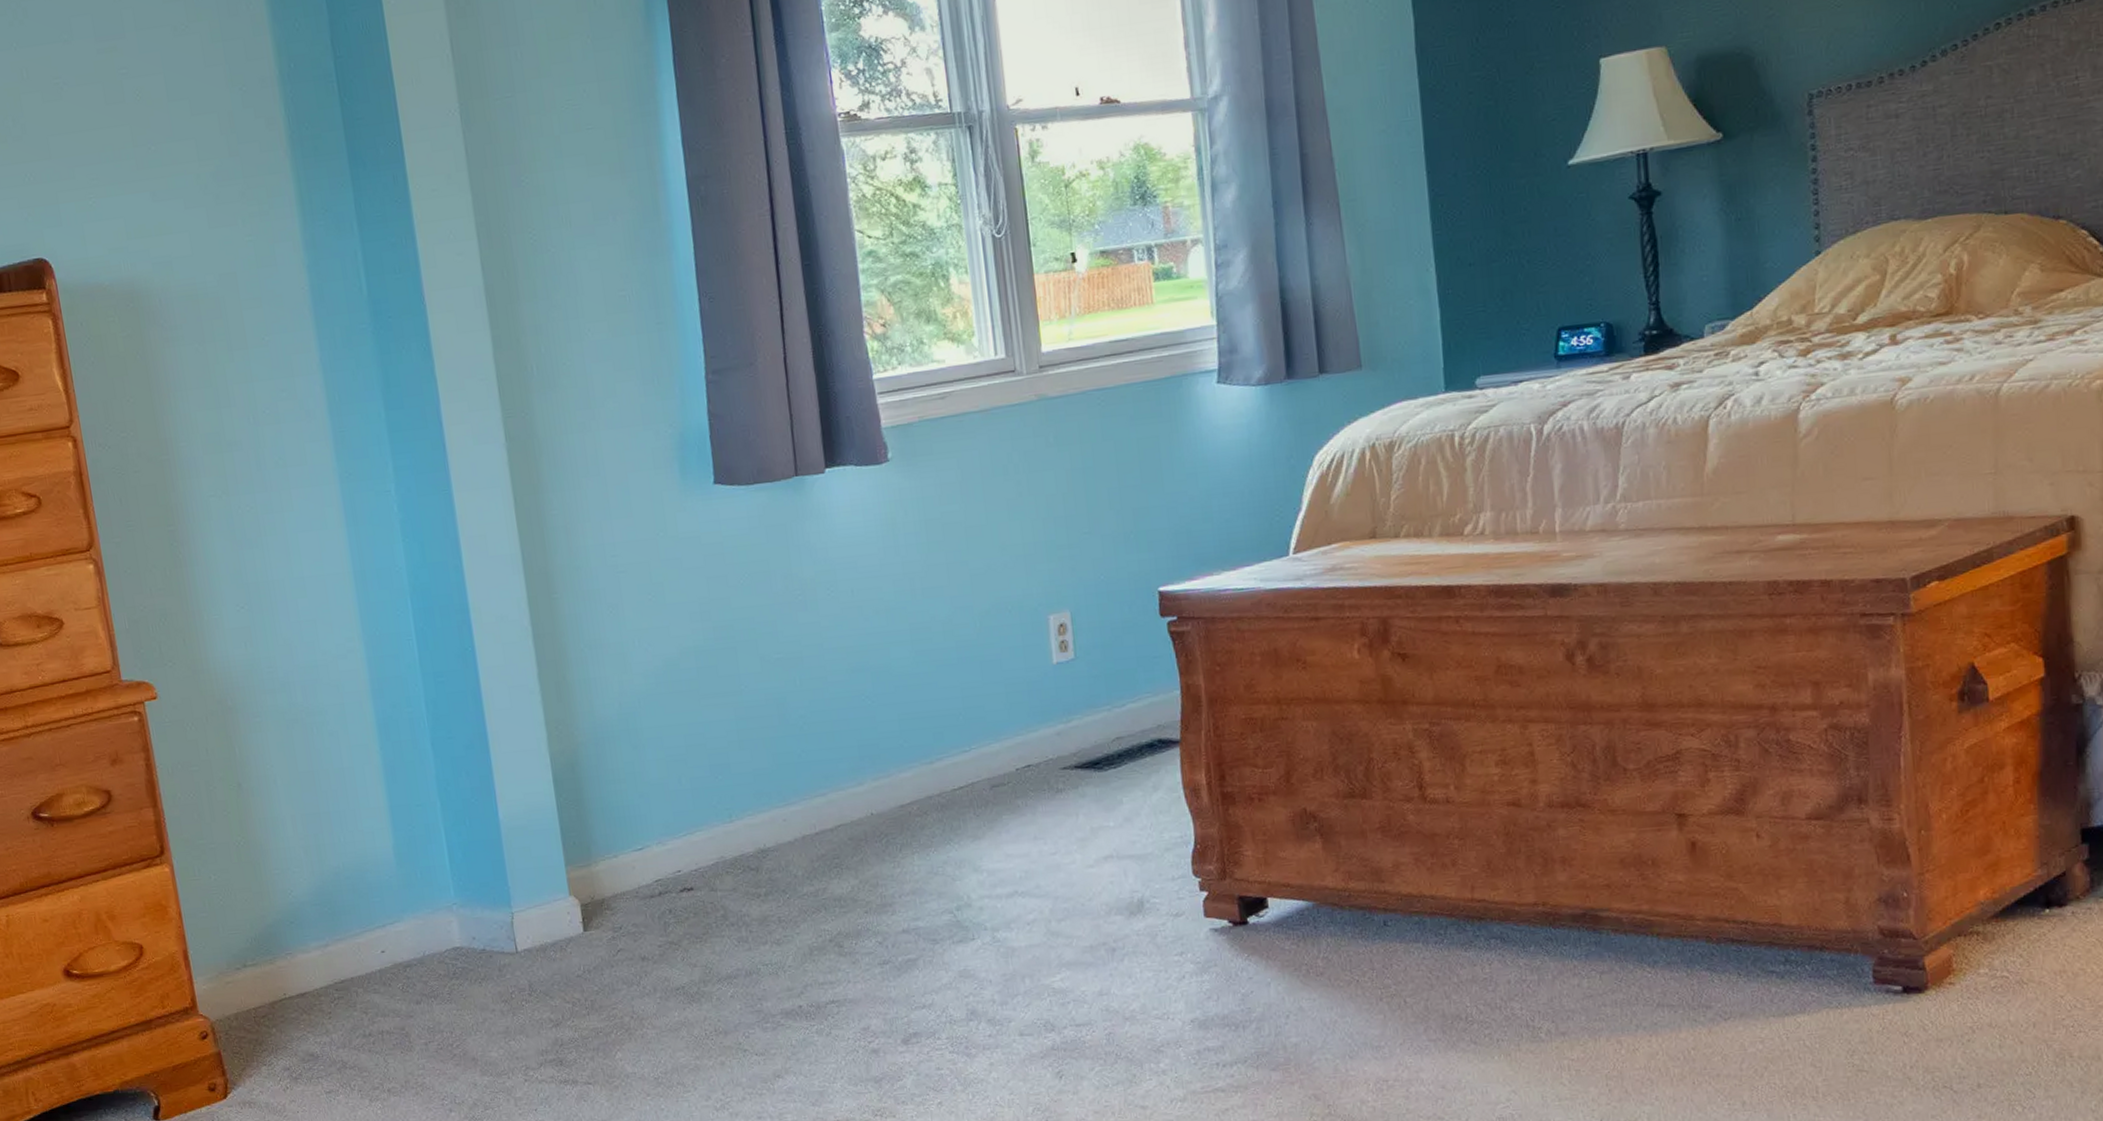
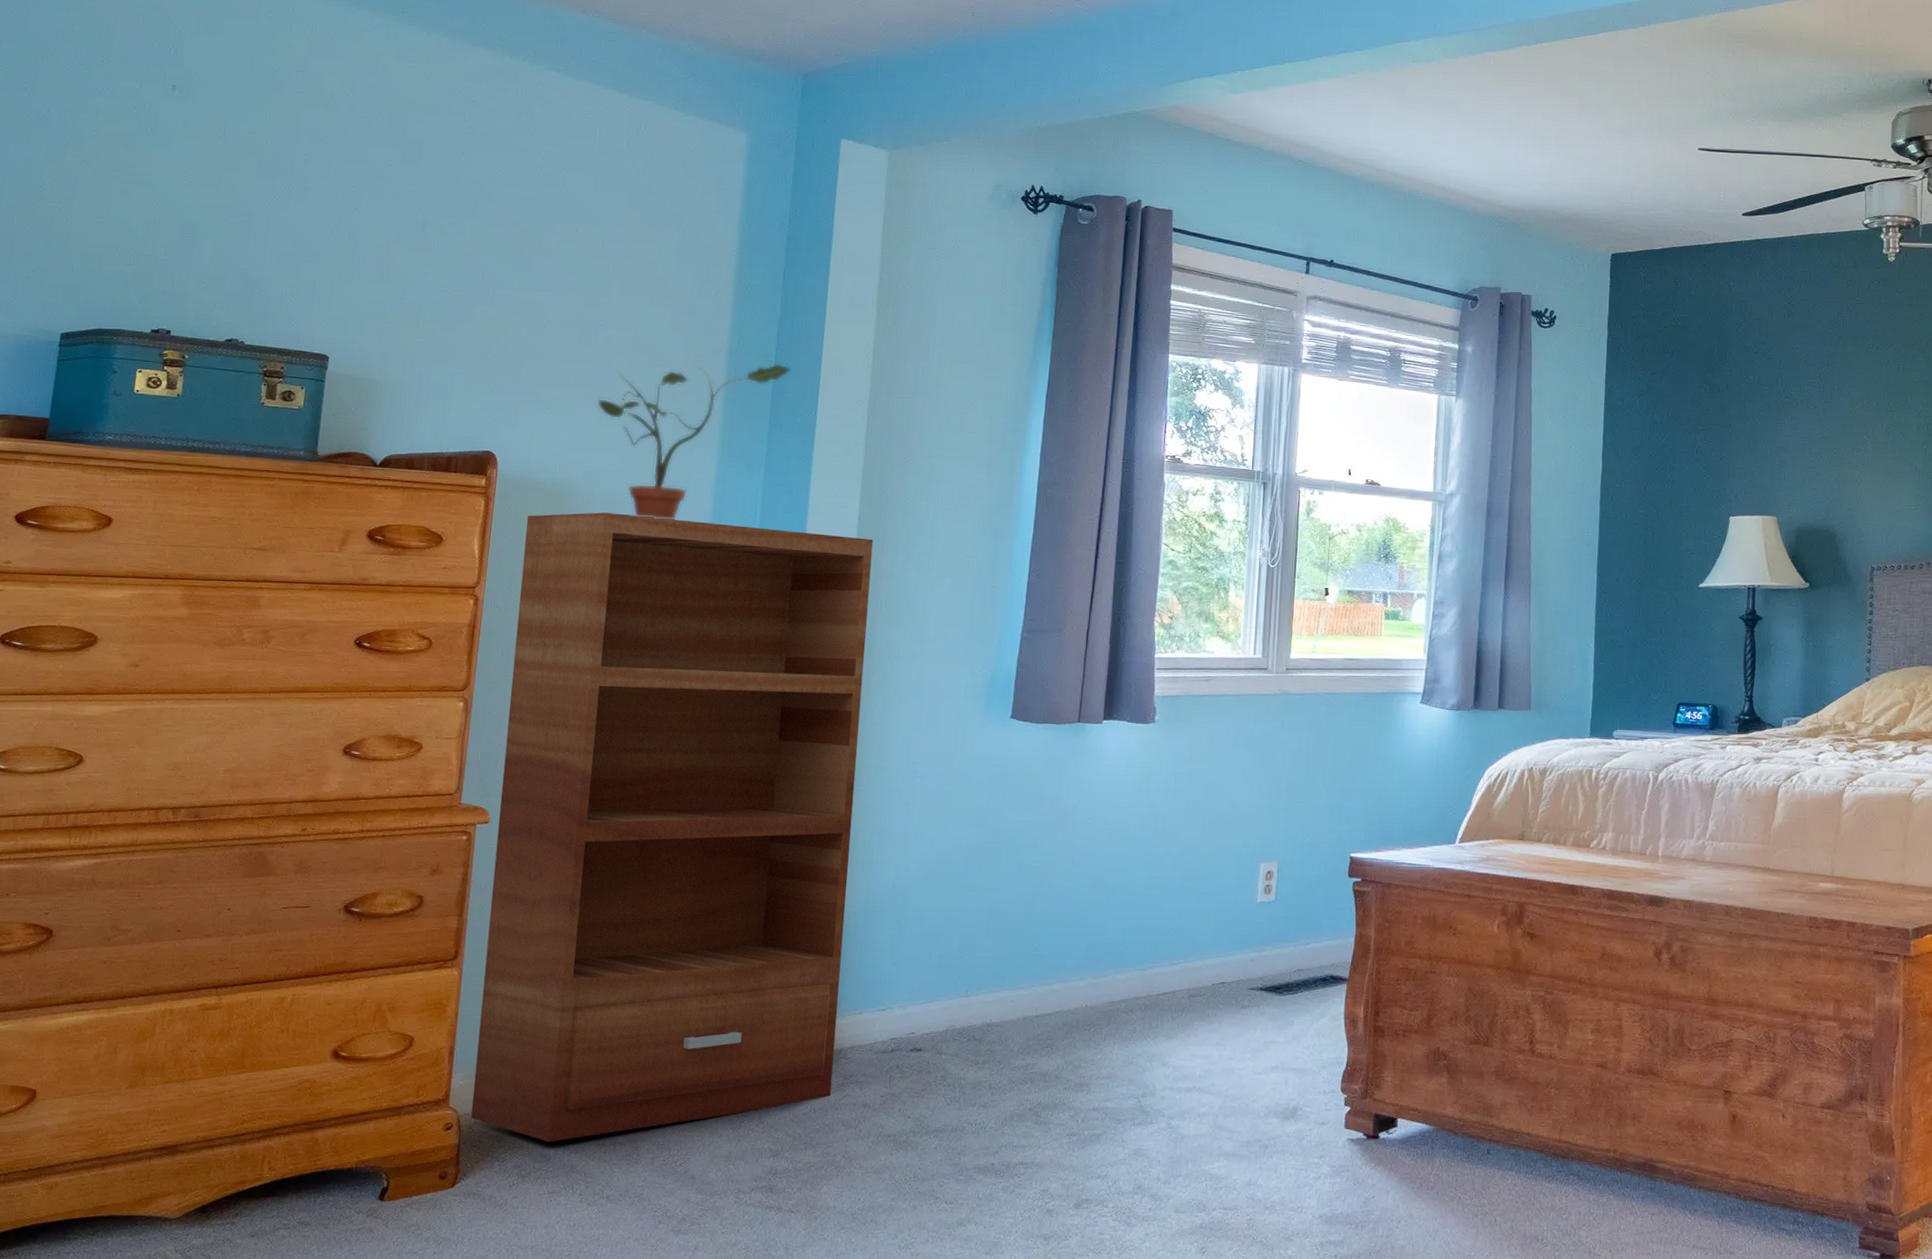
bookshelf: none [104,288,603,1040] -> present [470,512,874,1143]
potted plant: none [145,82,359,309] -> present [597,364,791,520]

